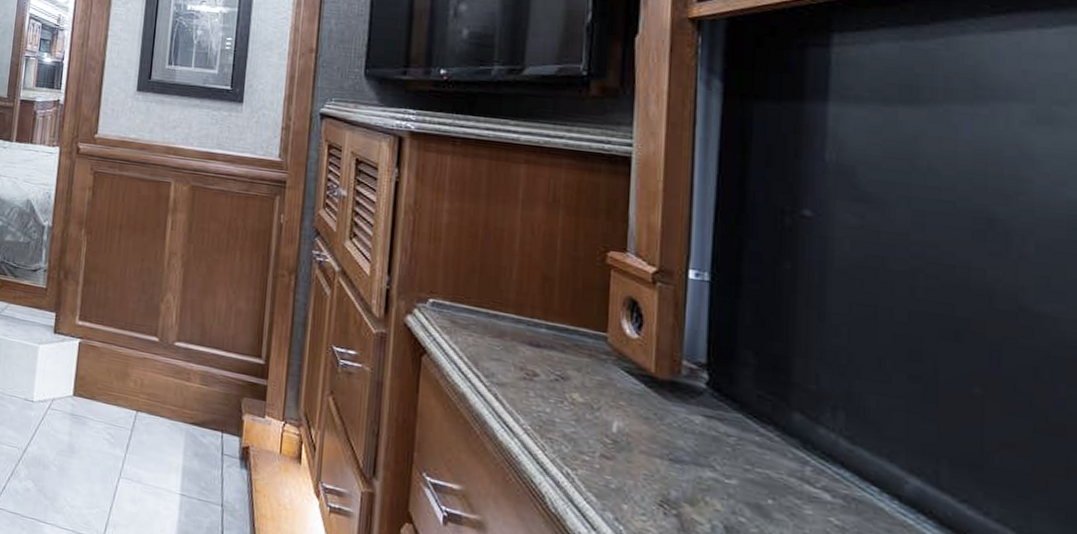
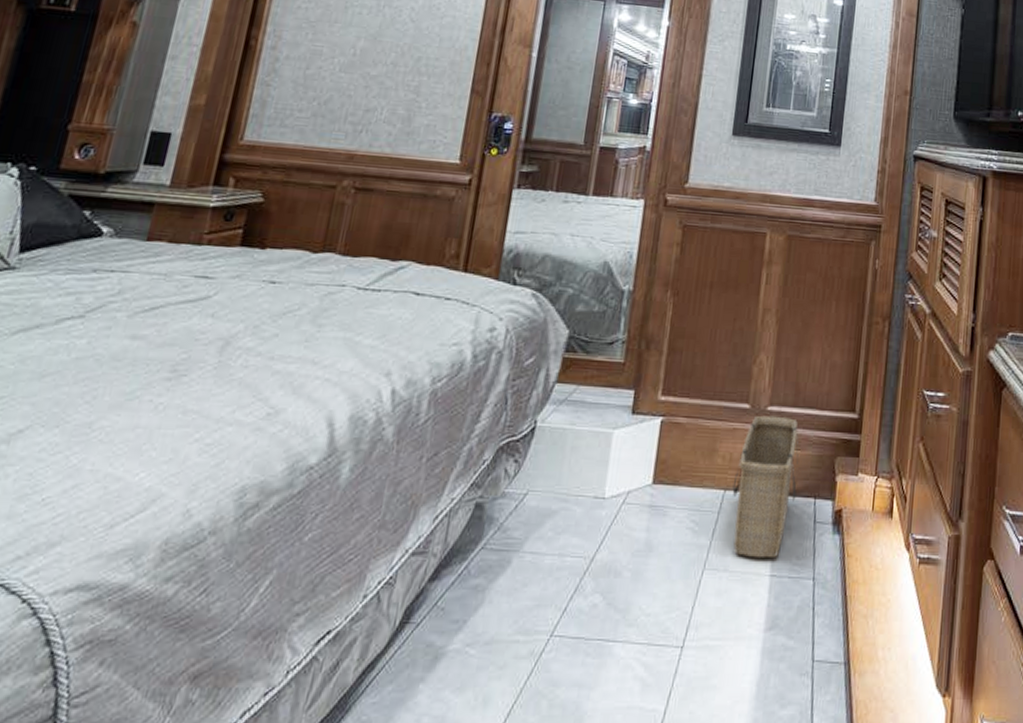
basket: none [143,348,206,480] -> present [732,415,799,559]

